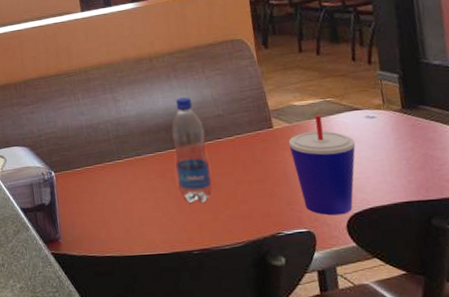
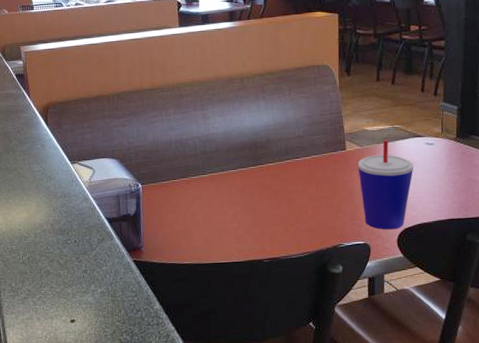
bottle: present [171,97,212,203] -> none [254,118,287,217]

